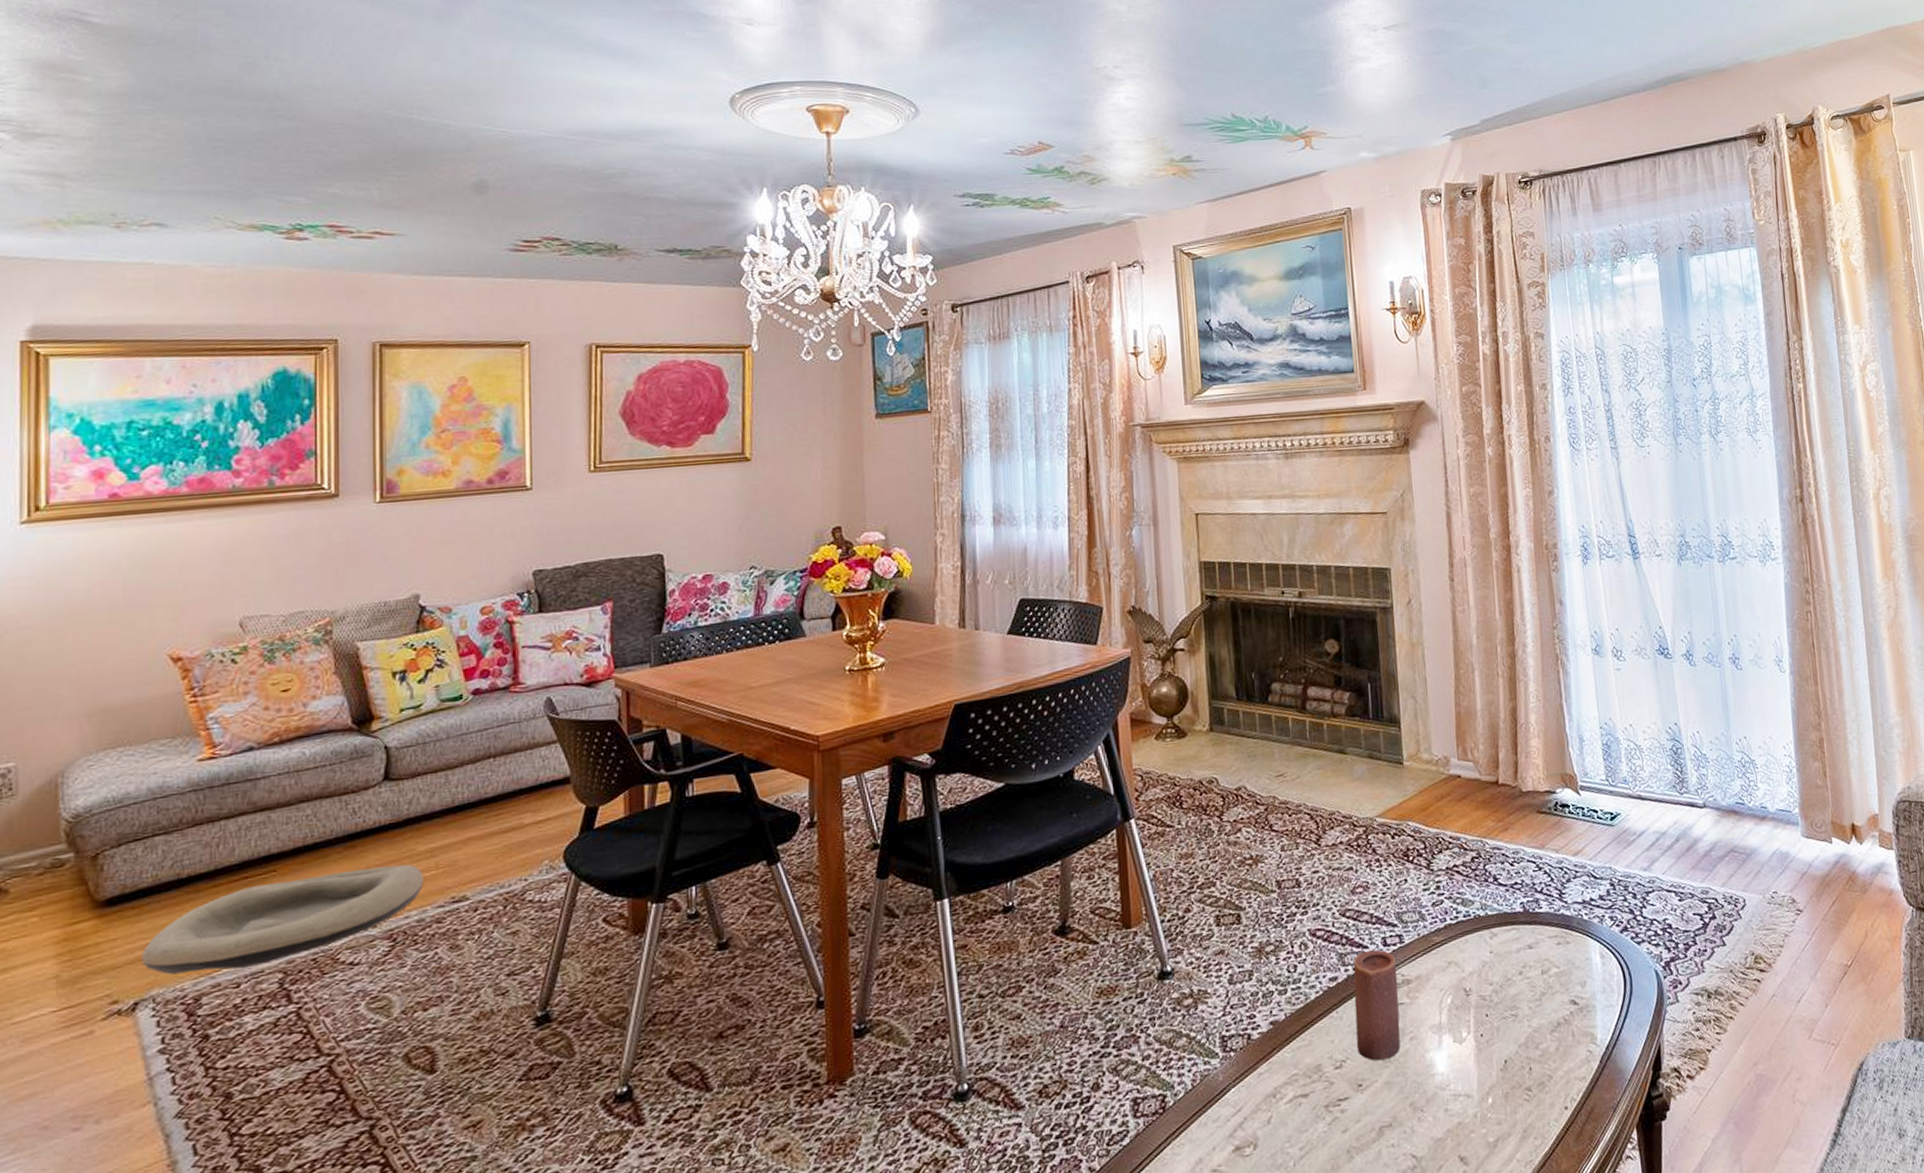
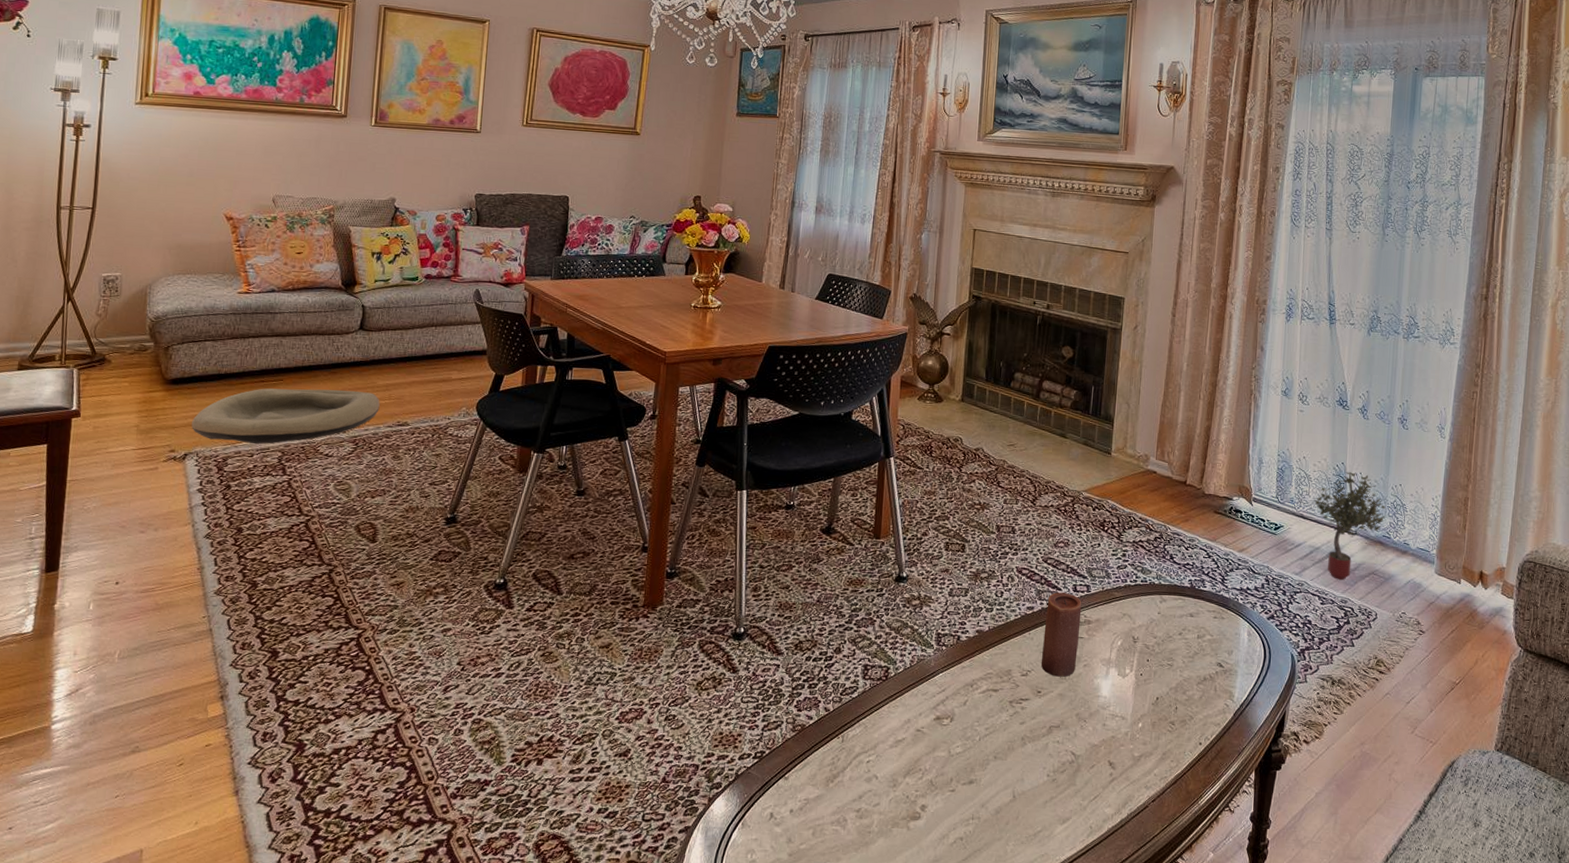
potted tree: none [1651,732,1734,867] -> present [1314,472,1386,580]

